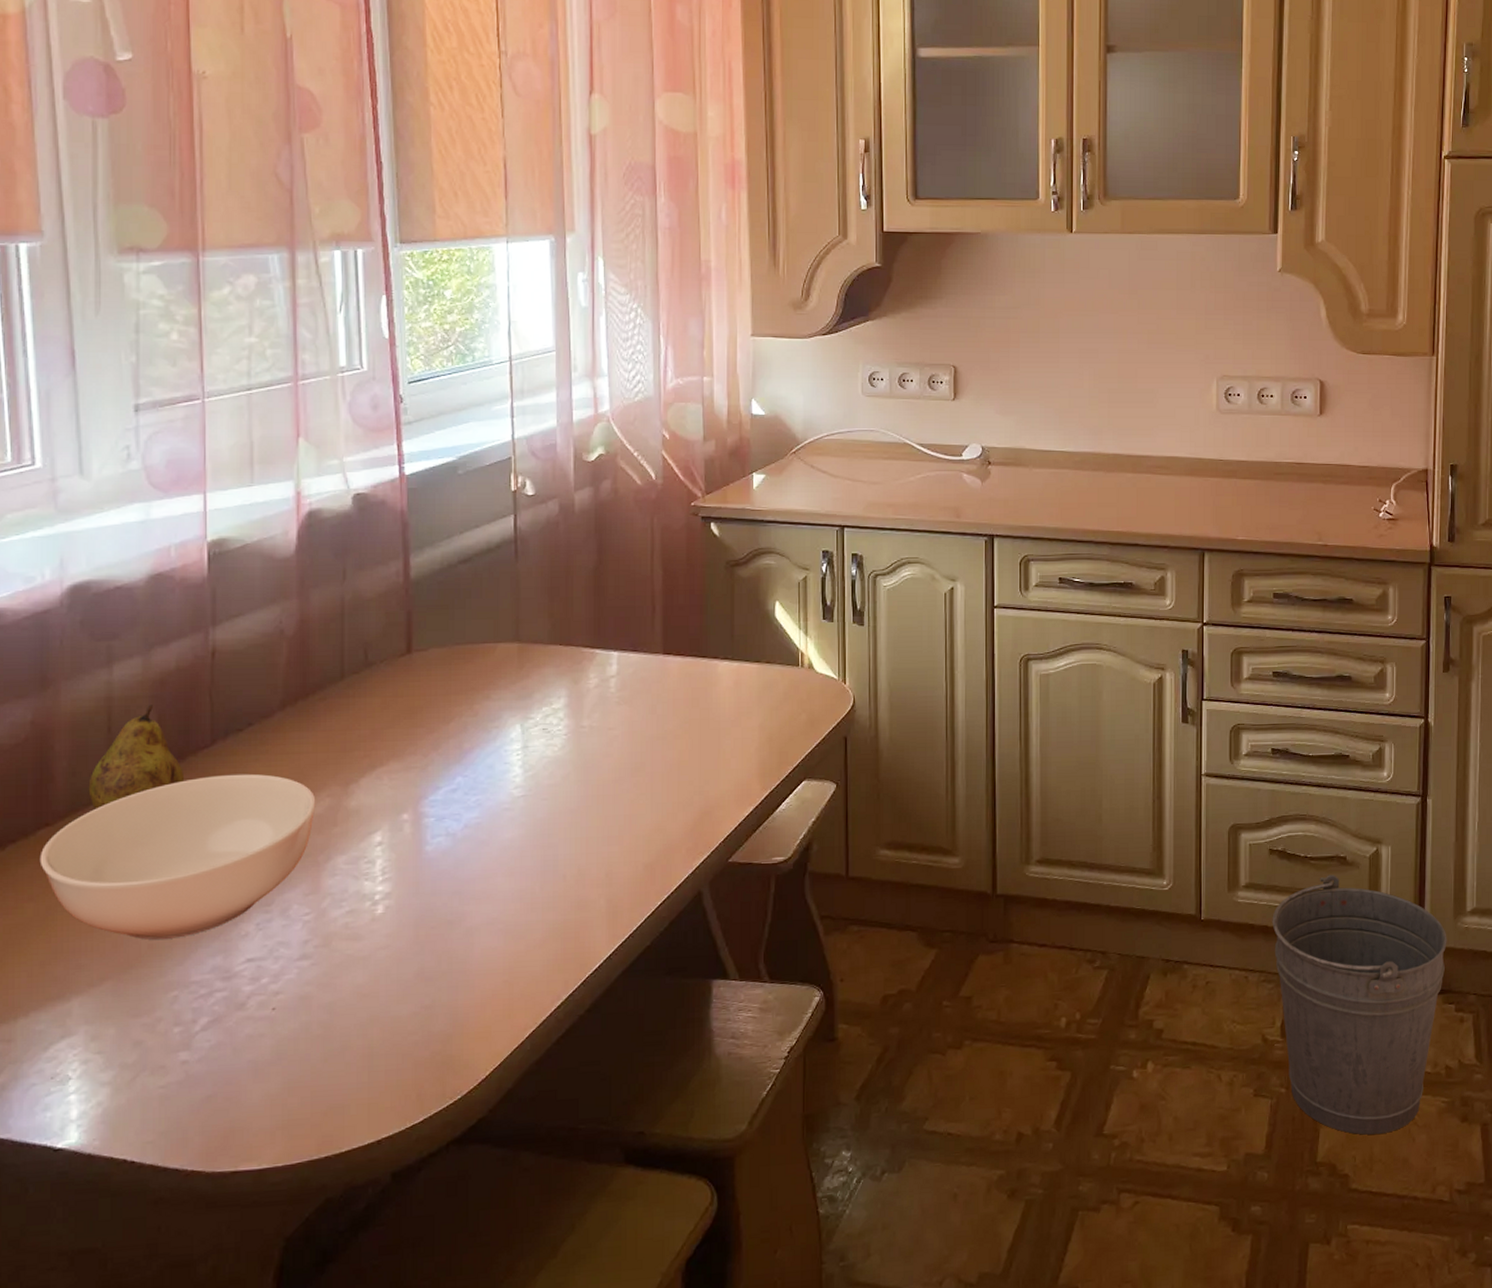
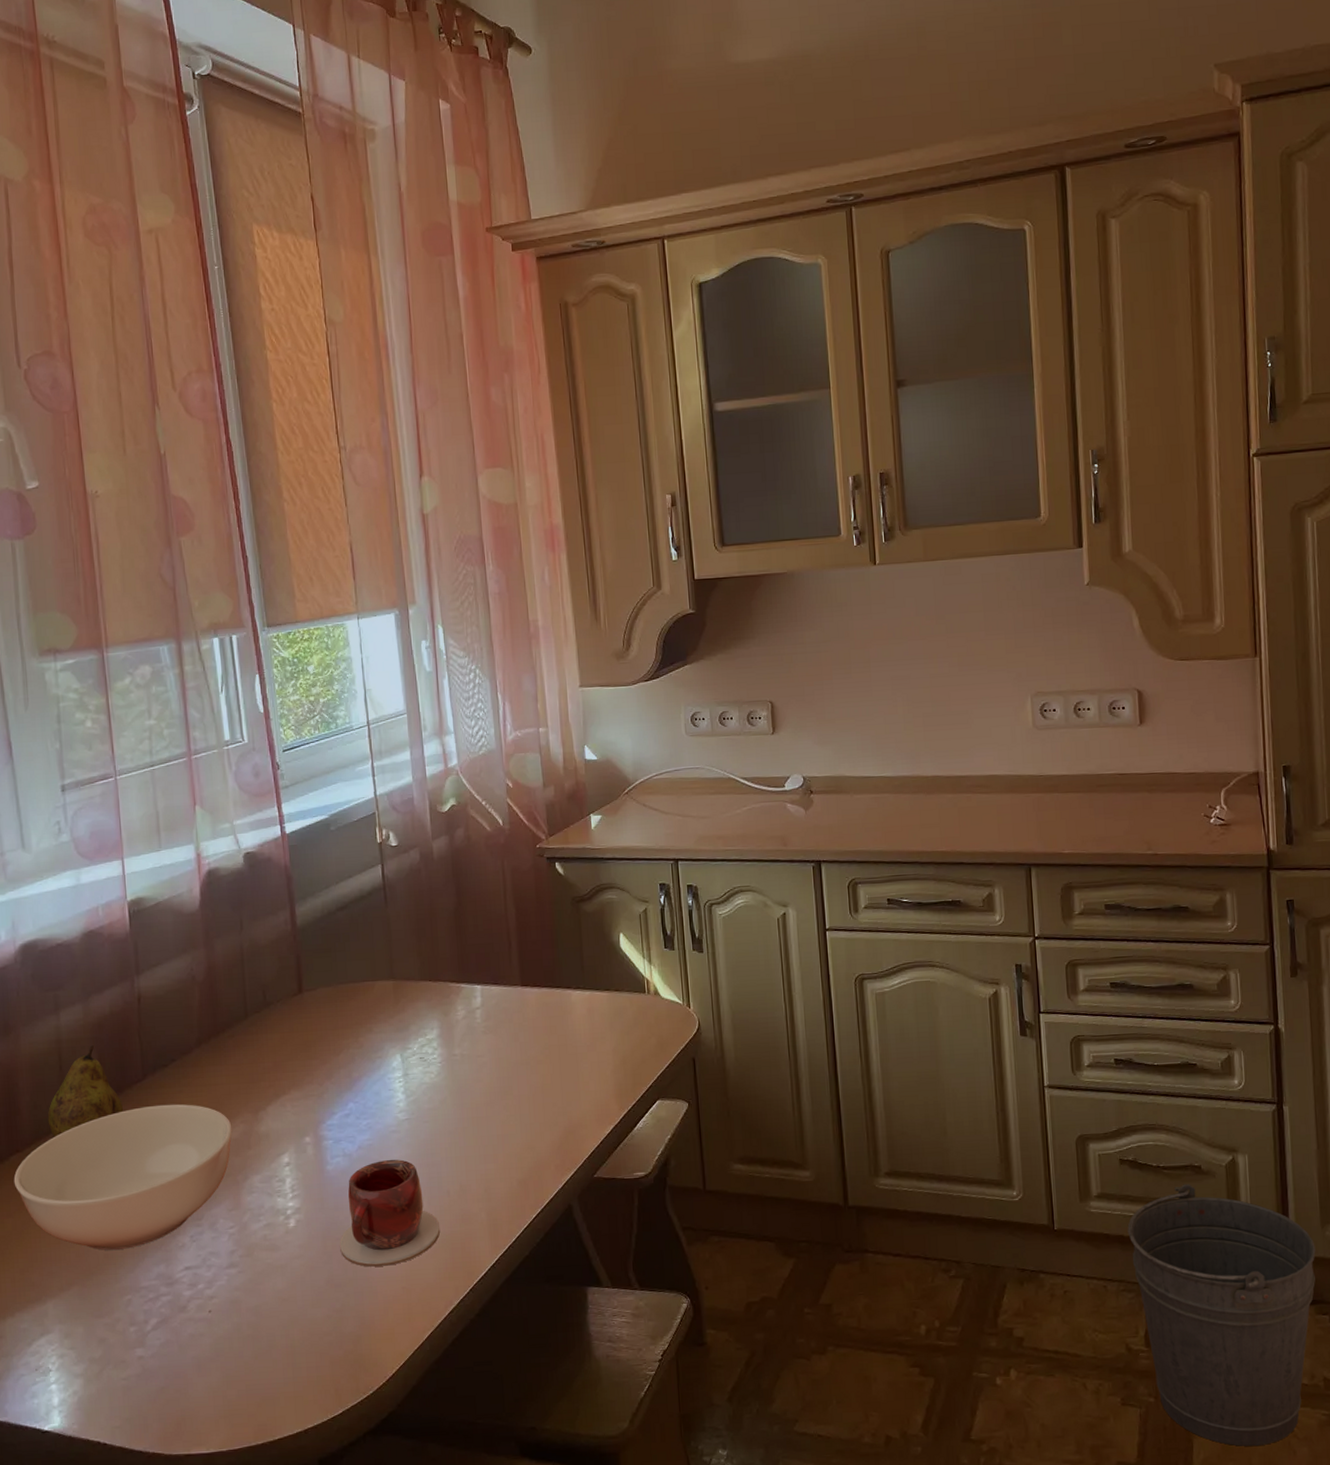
teacup: none [435,840,553,959] -> present [340,1159,441,1267]

